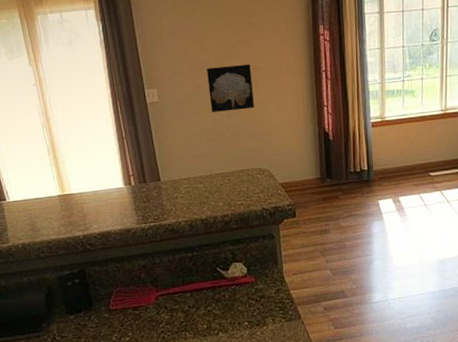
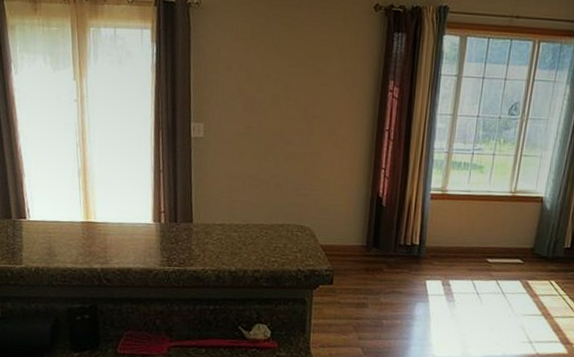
wall art: present [207,64,254,112] -> none [258,109,308,160]

